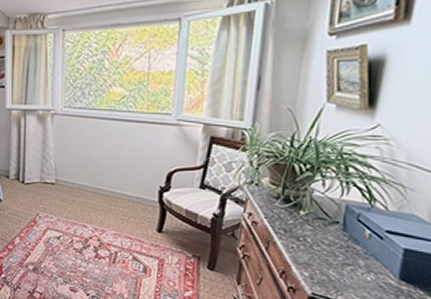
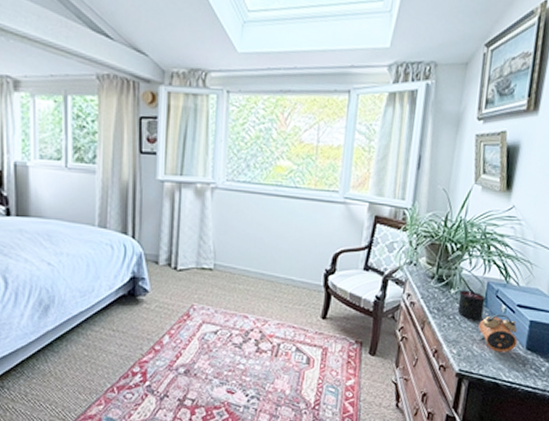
candle: none [308,205,345,244] -> present [457,283,486,320]
alarm clock: none [335,239,387,281] -> present [478,314,518,352]

